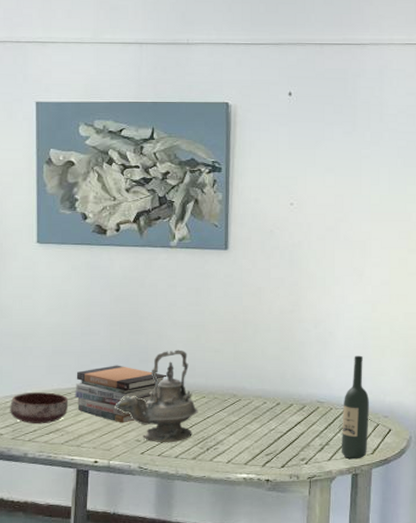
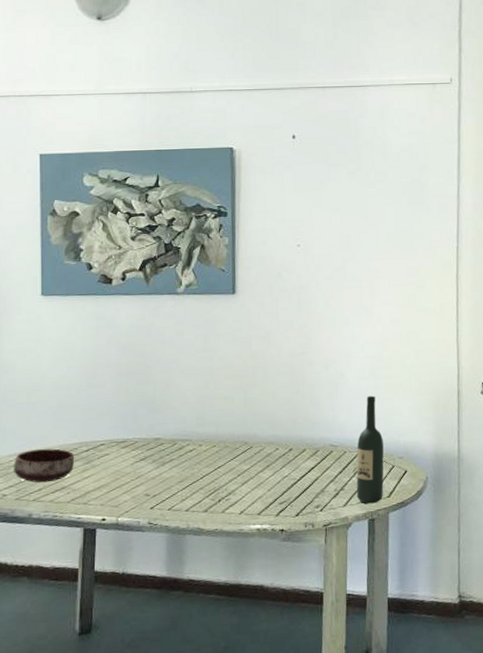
book stack: present [75,365,167,423] -> none [81,417,176,478]
teapot: present [115,349,198,443] -> none [123,398,209,497]

